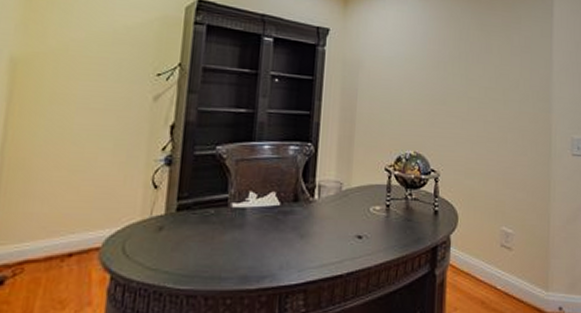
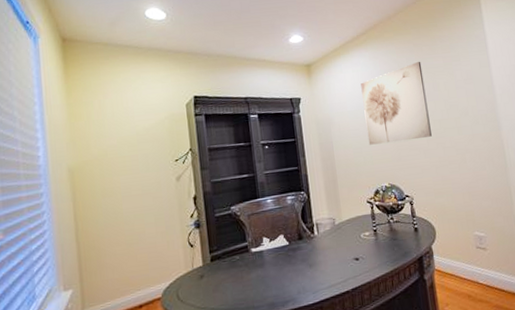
wall art: none [400,14,477,106] -> present [361,61,432,145]

